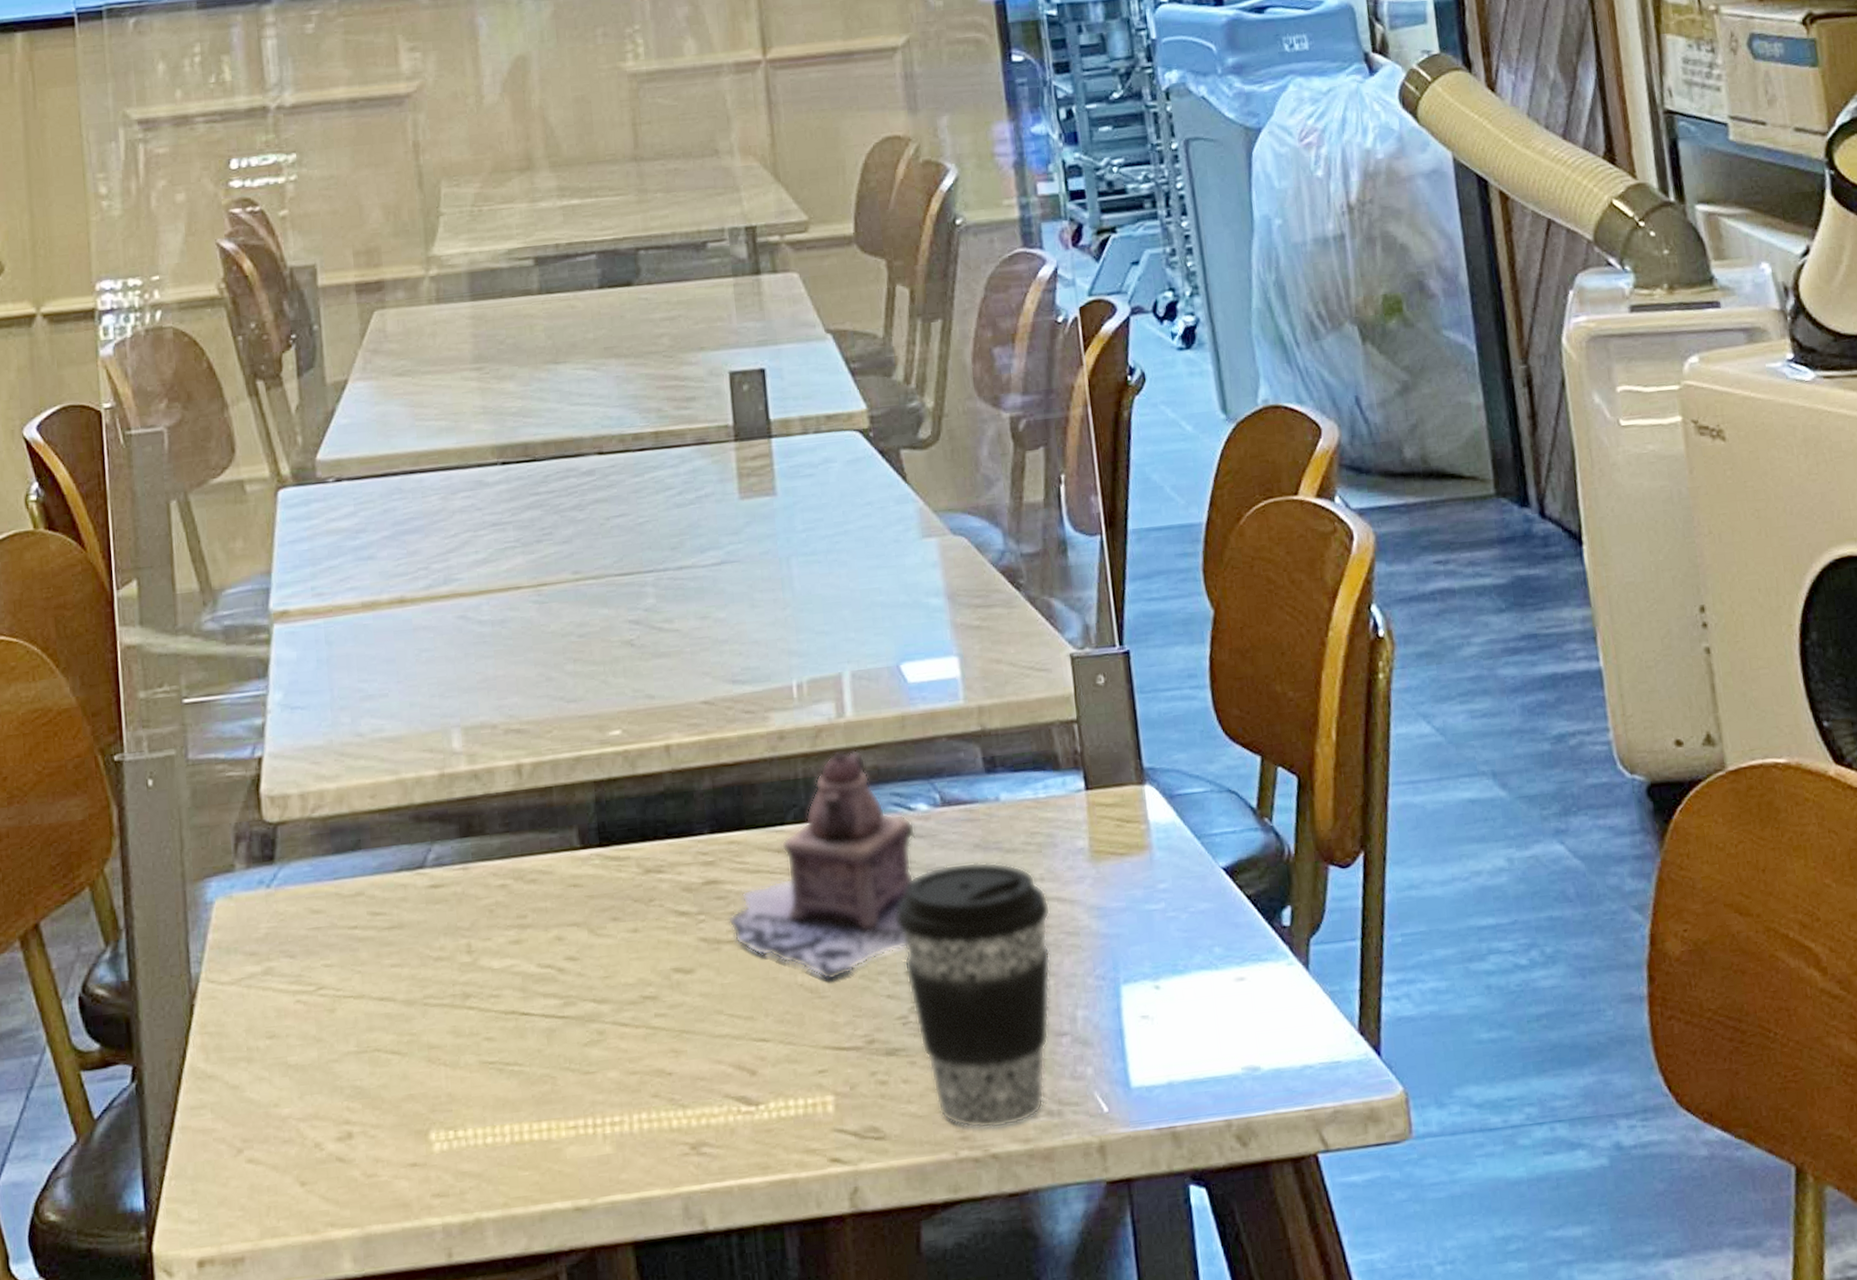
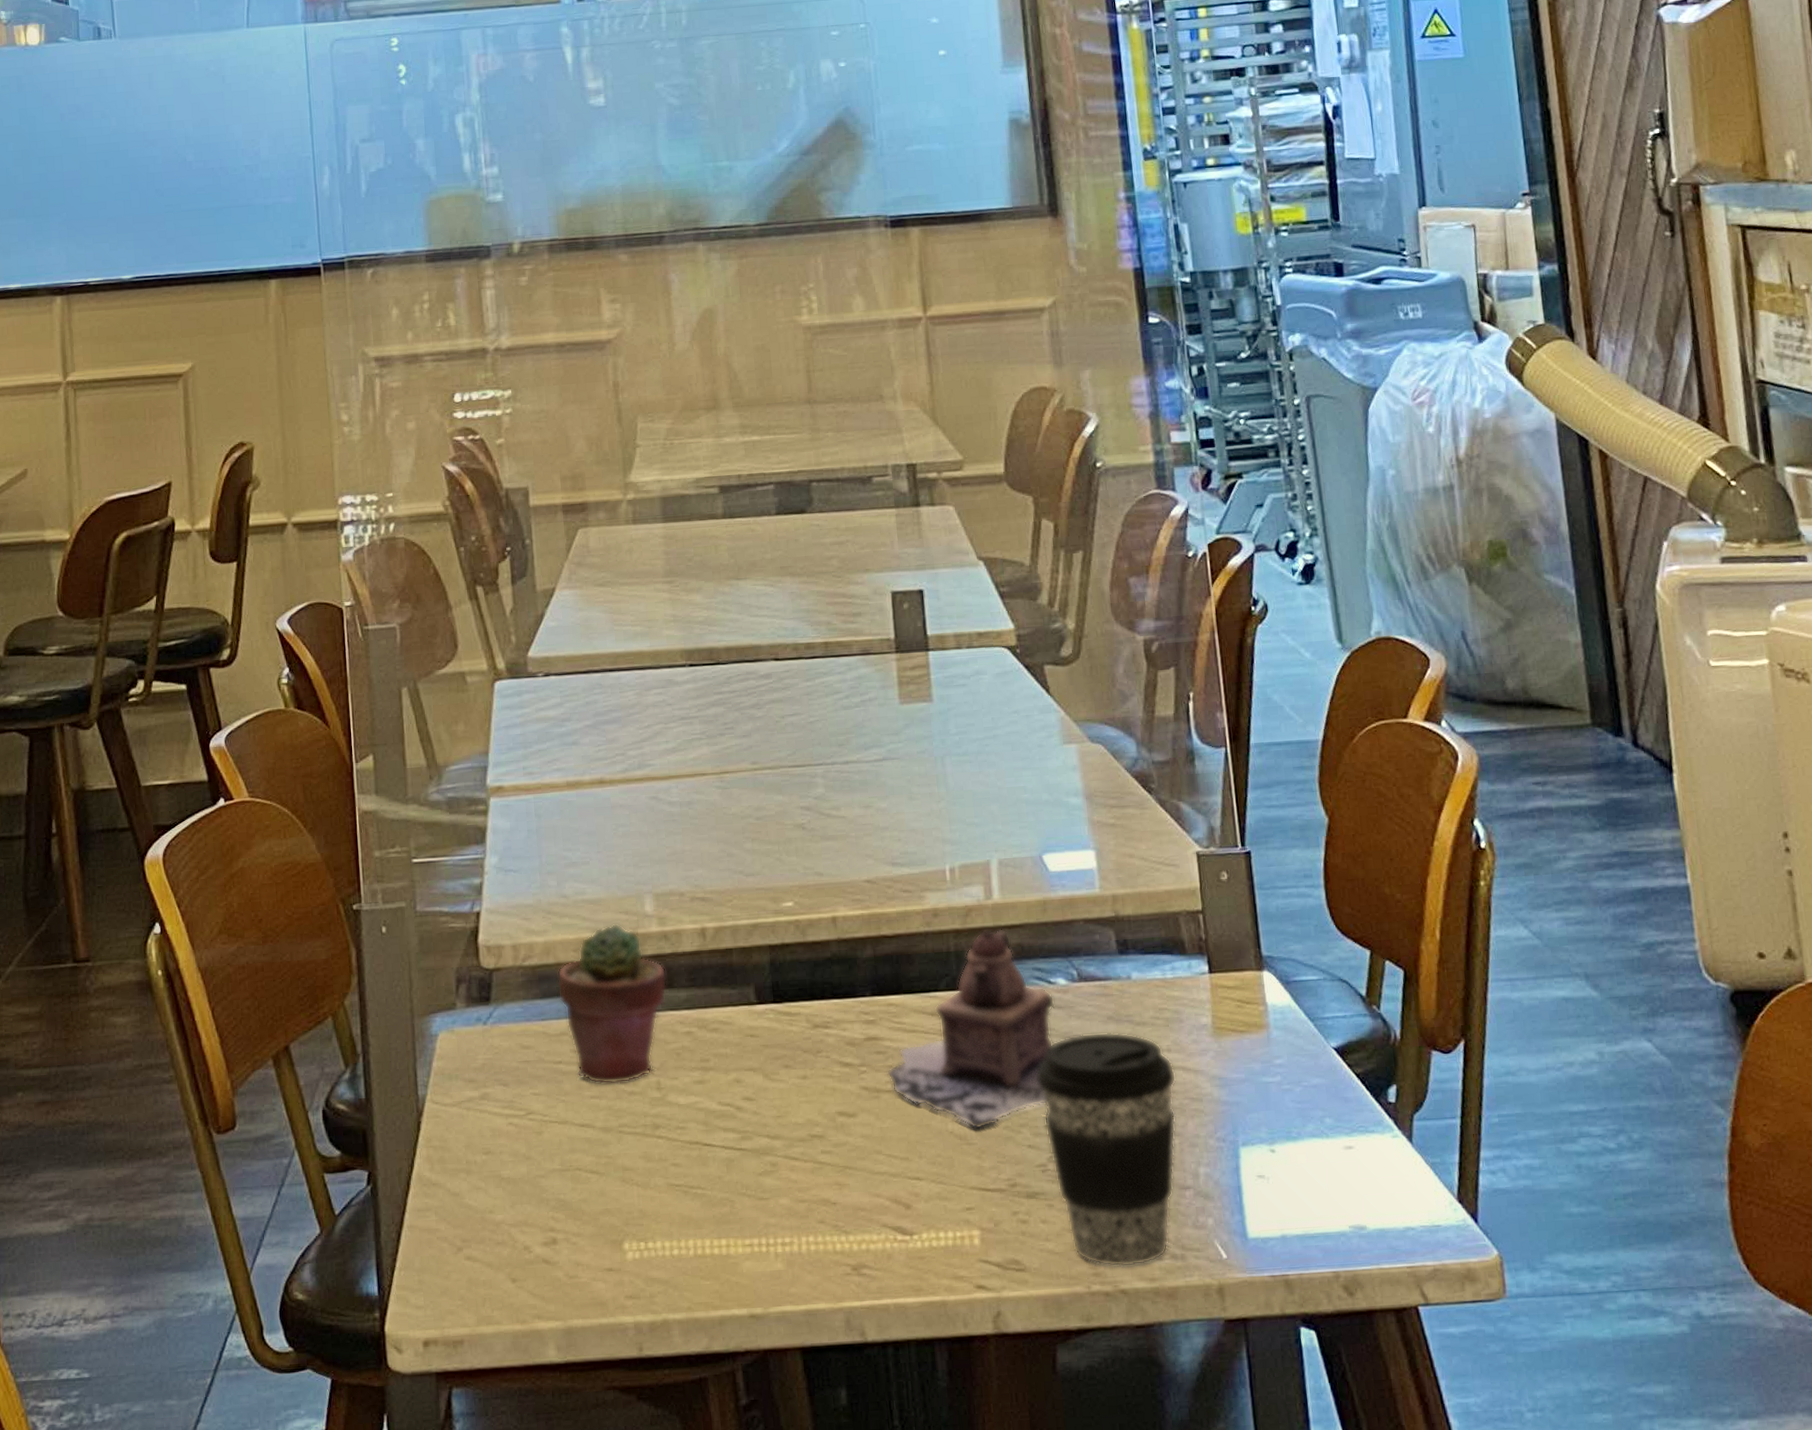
potted succulent: none [351,763,478,951] -> present [557,923,667,1085]

